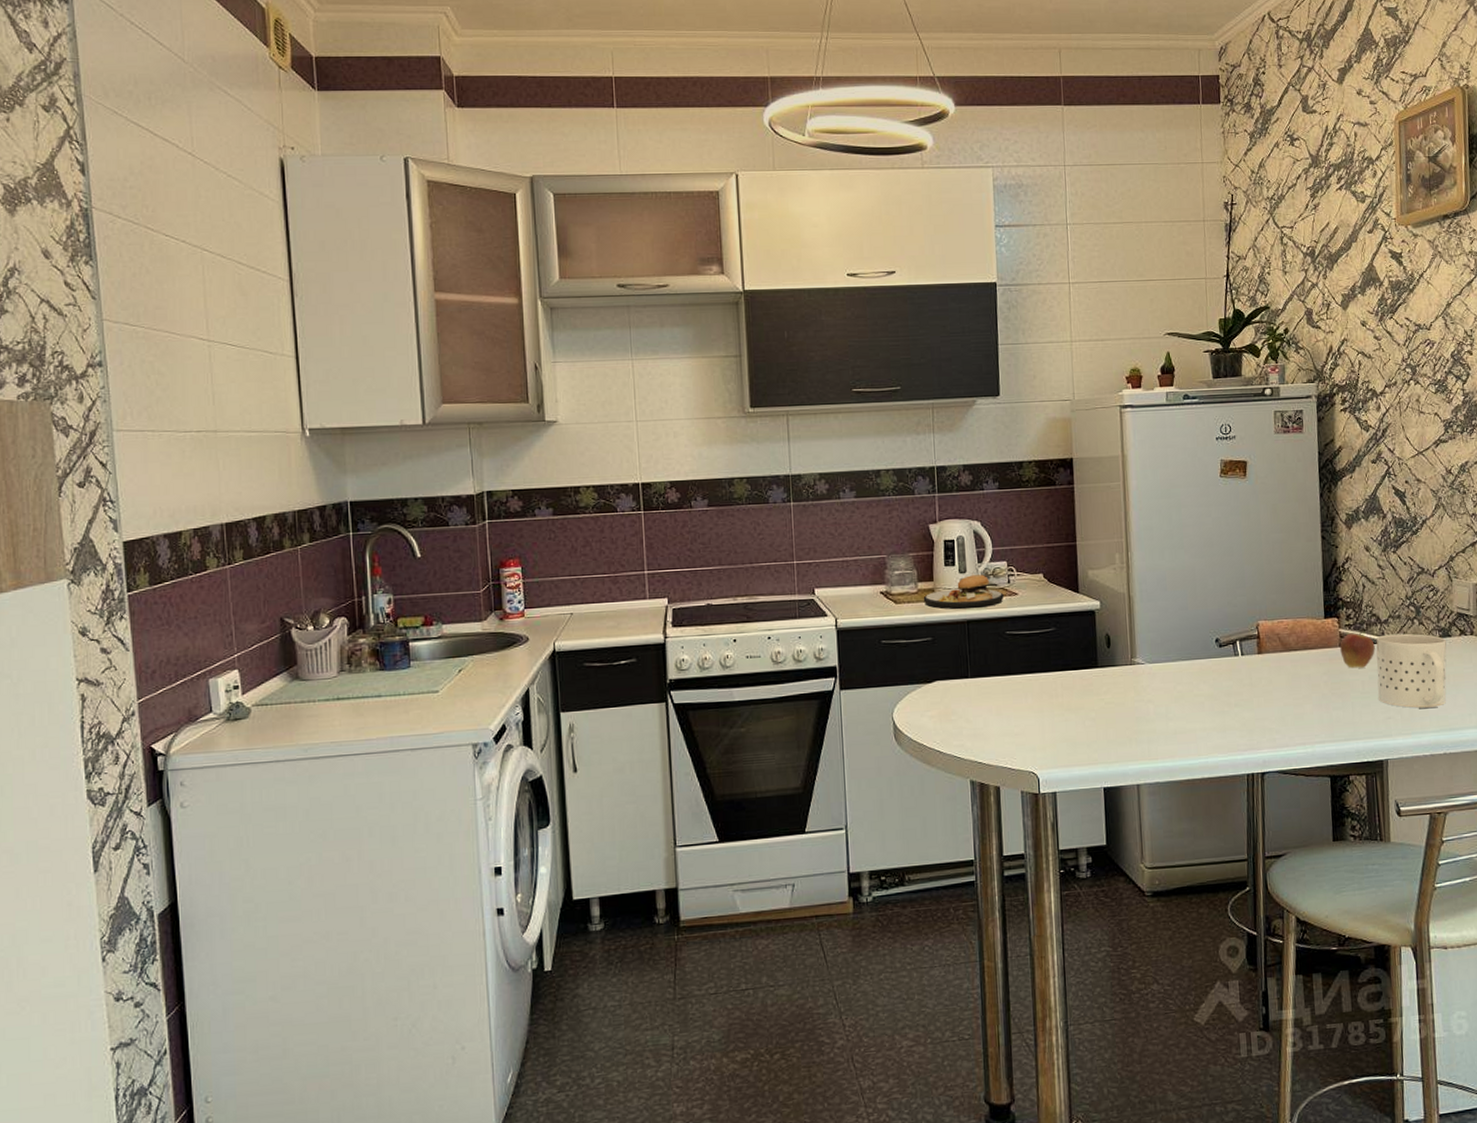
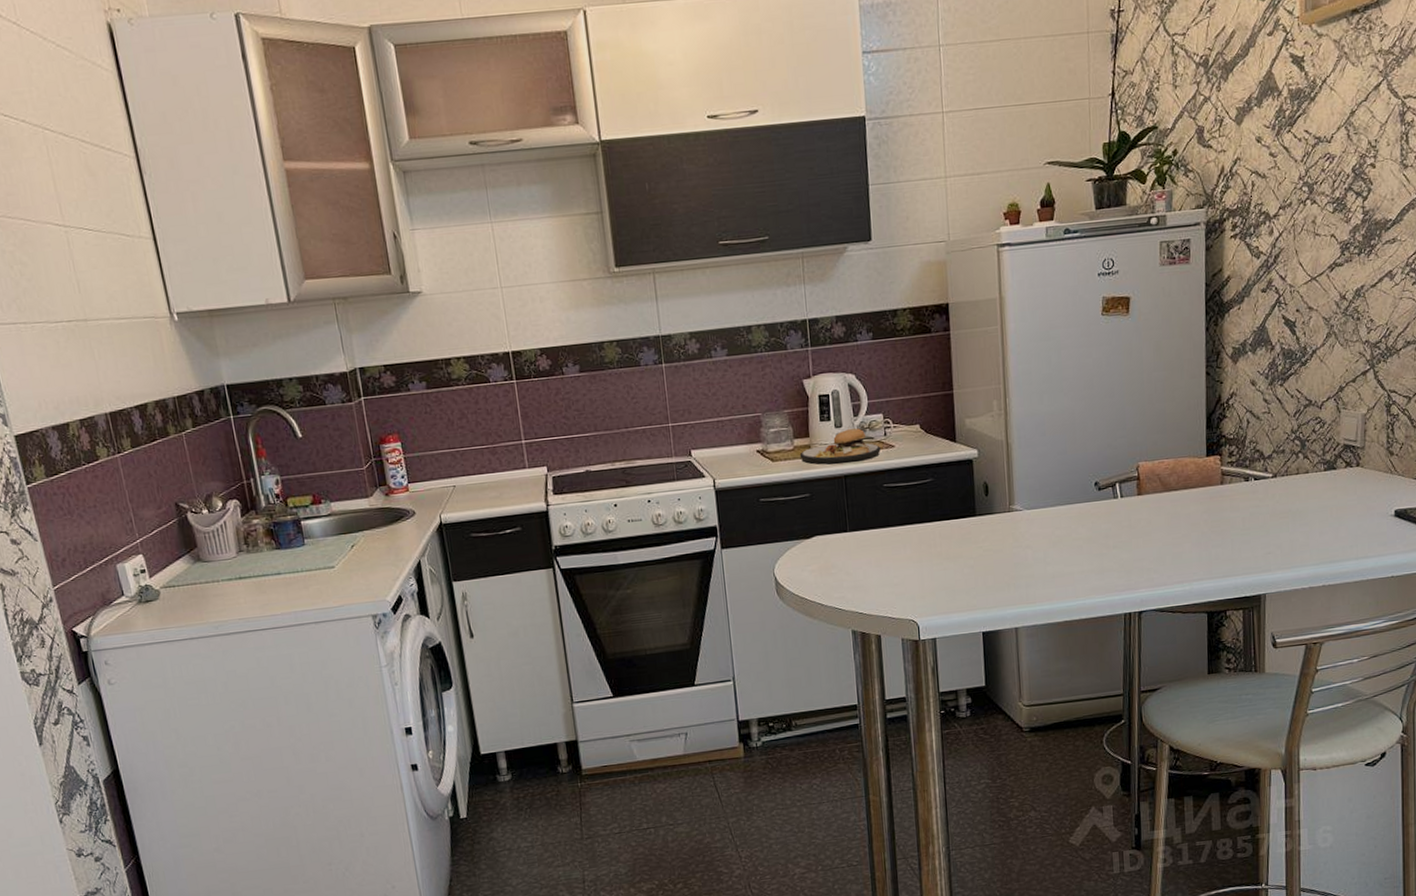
fruit: present [1340,628,1375,669] -> none [1221,465,1257,506]
mug: present [1376,633,1447,709] -> none [1258,467,1331,543]

